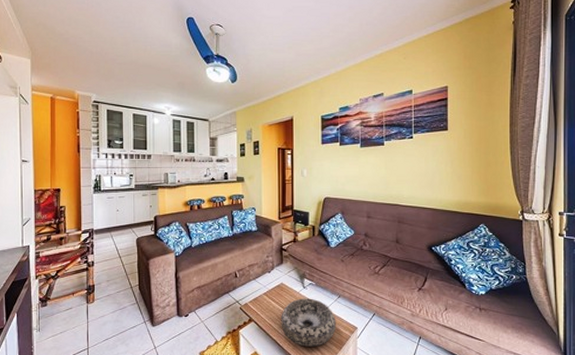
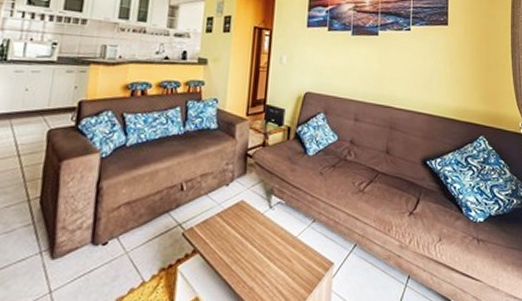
decorative bowl: present [281,298,336,347] -> none [235,221,307,290]

